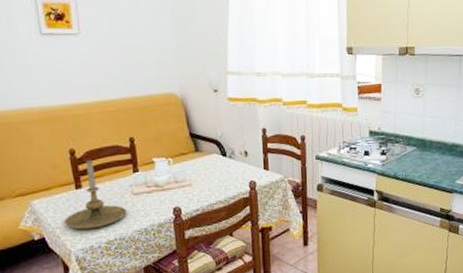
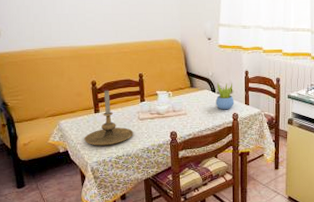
succulent plant: none [227,144,251,178] -> present [216,83,235,110]

